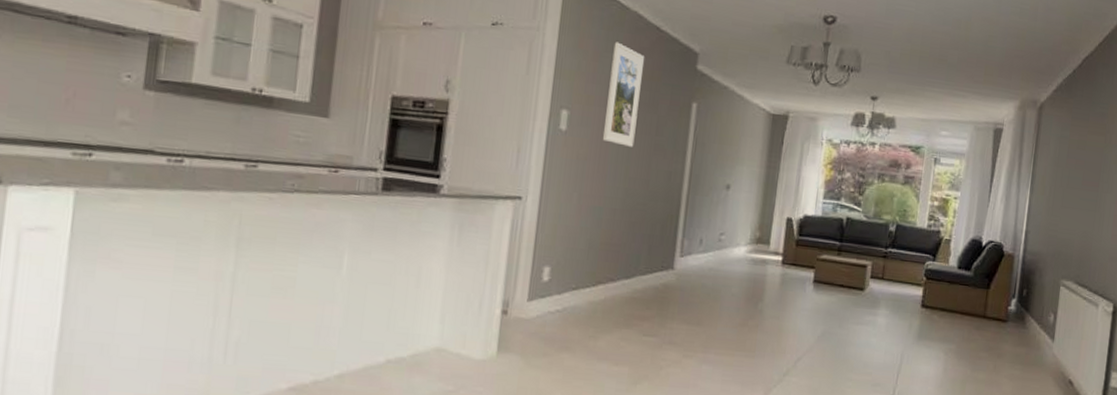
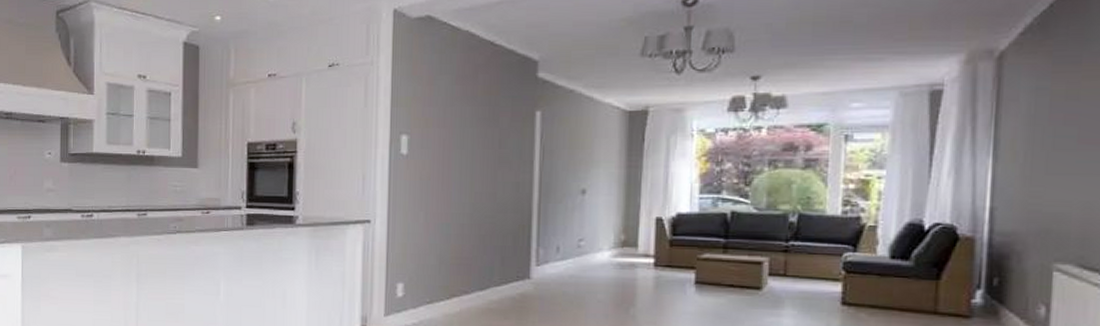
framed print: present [602,42,644,147] -> none [444,63,480,163]

